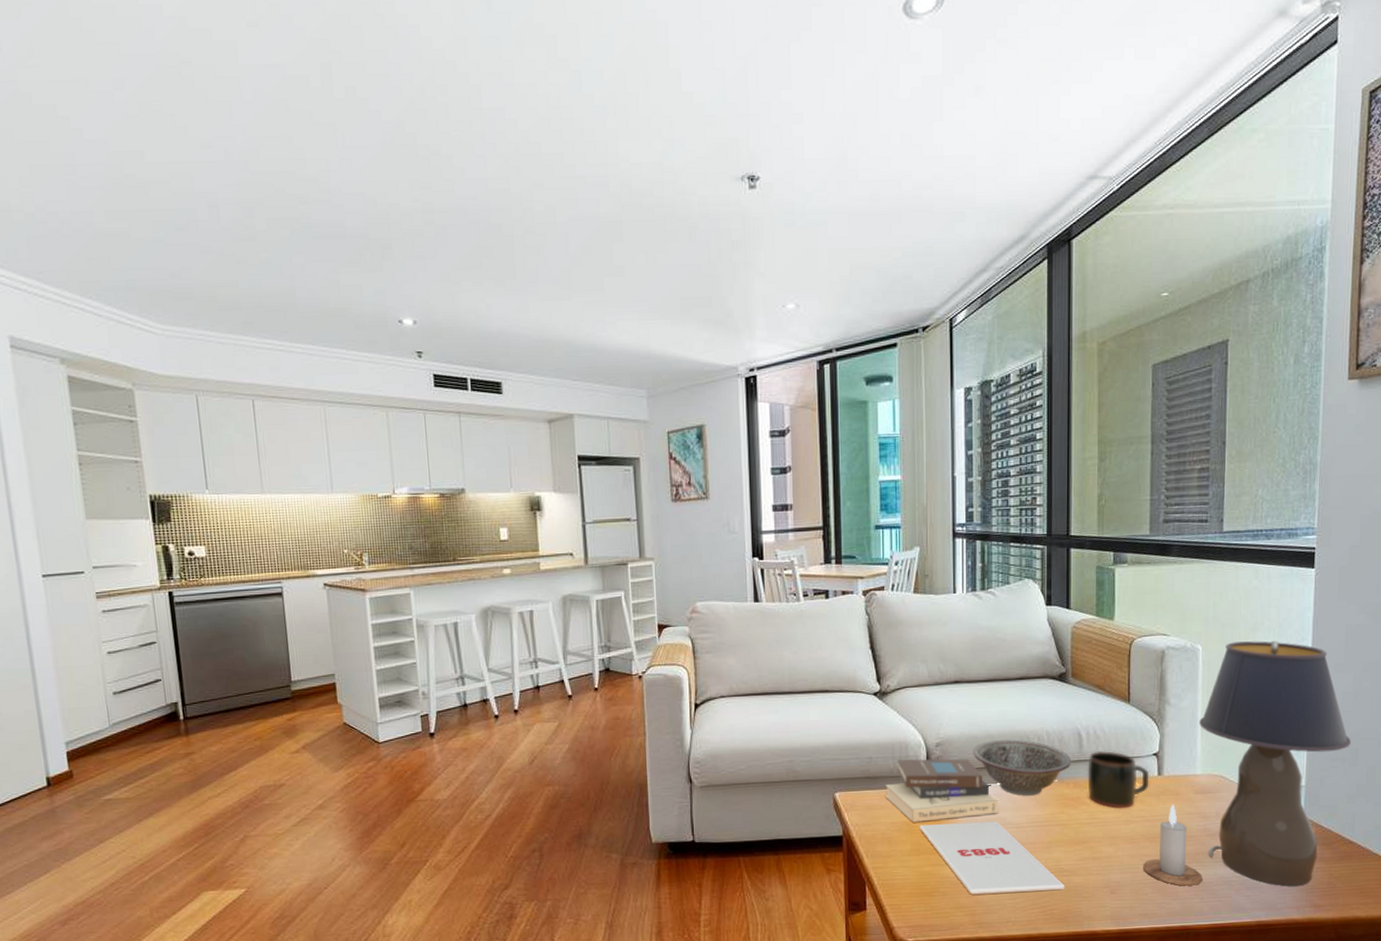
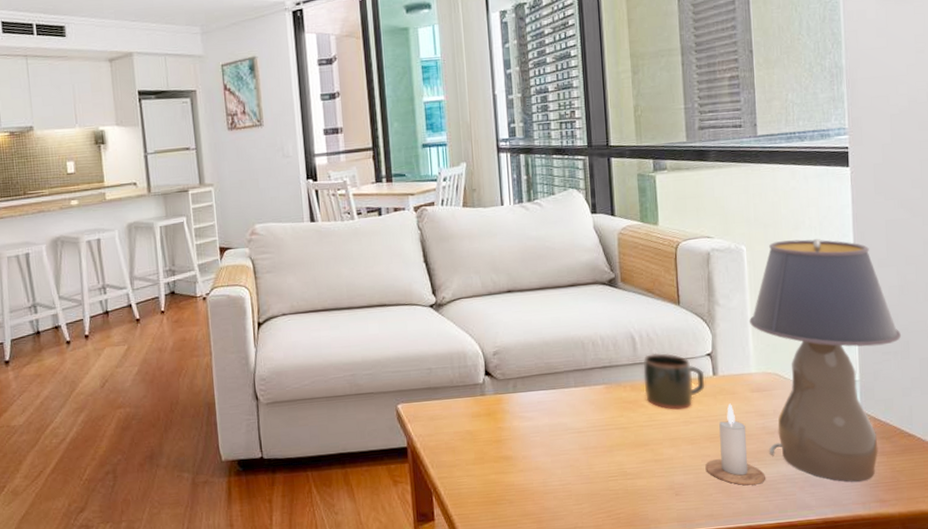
books: present [885,759,998,823] -> none [446,366,559,431]
magazine: present [919,821,1065,895] -> none [481,427,629,502]
decorative bowl: present [973,739,1072,796] -> none [529,345,628,401]

